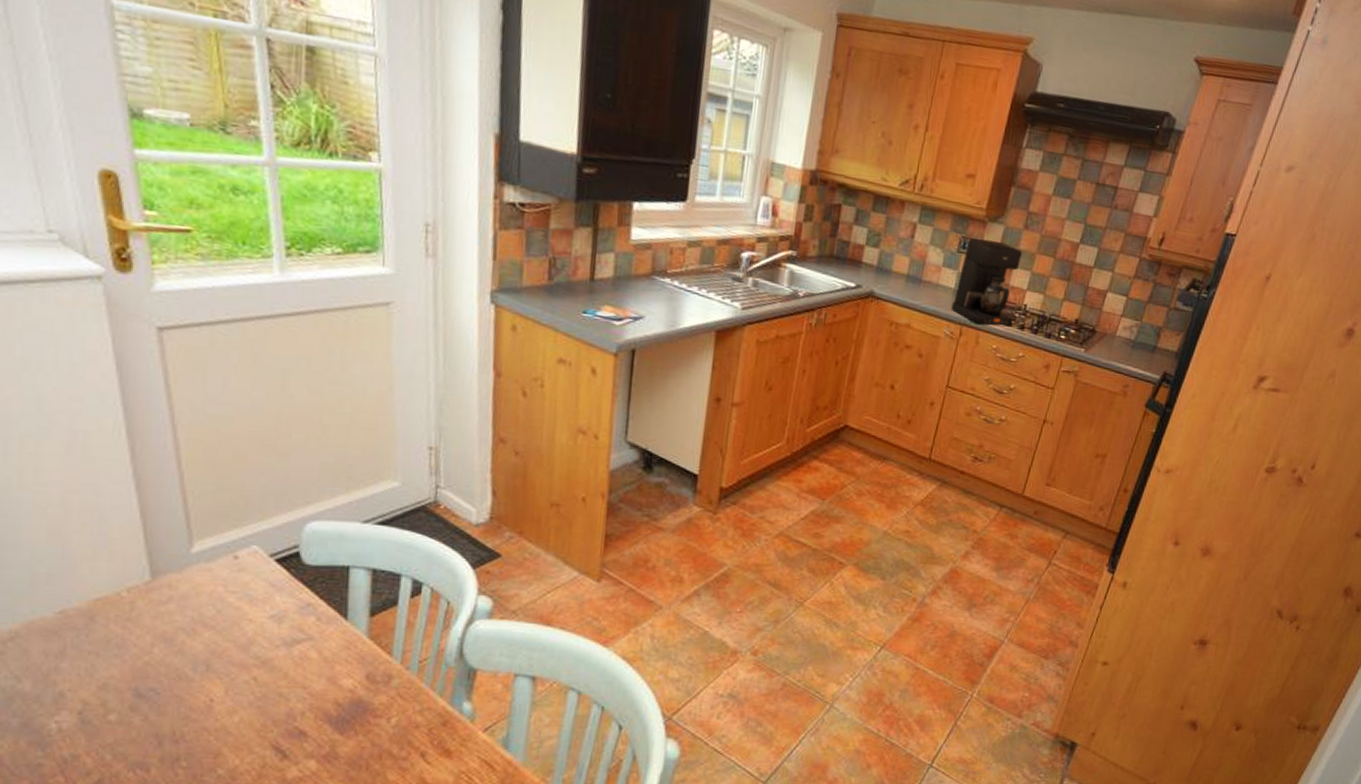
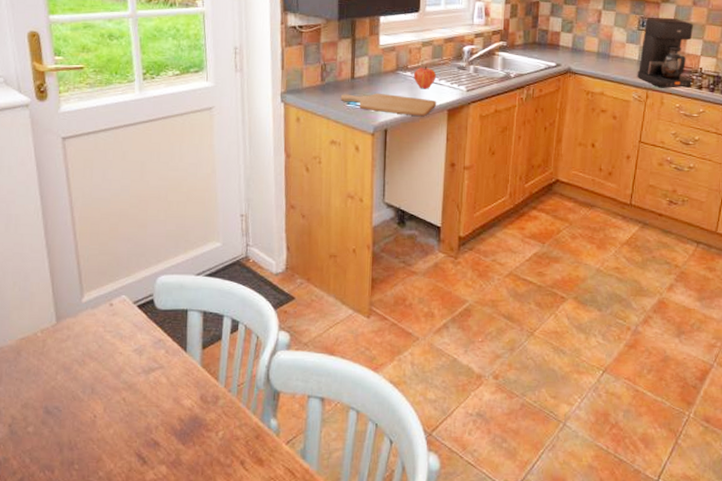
chopping board: none [573,299,703,337] -> present [340,93,437,117]
fruit: none [673,272,705,303] -> present [413,65,437,89]

